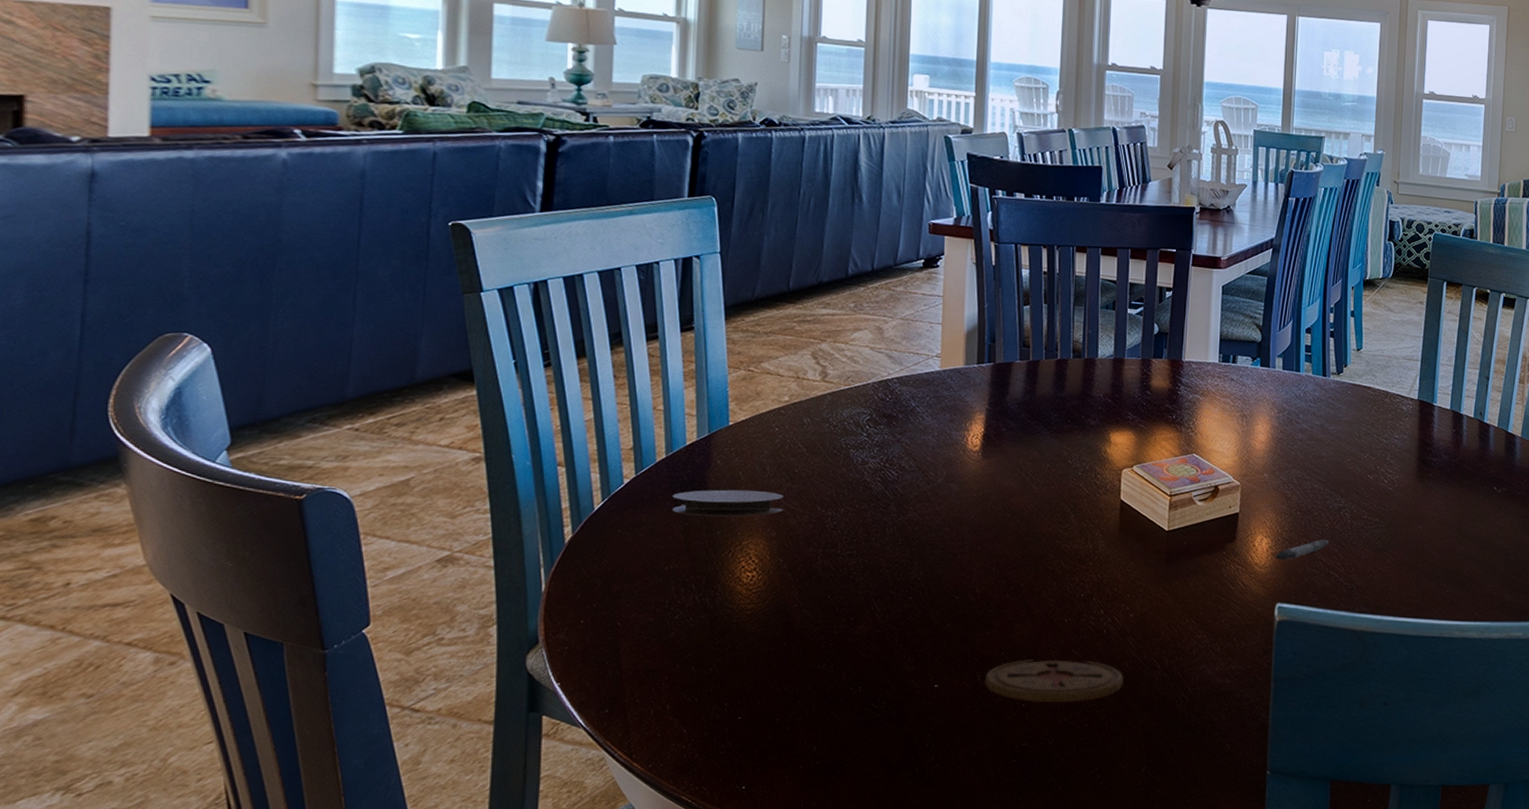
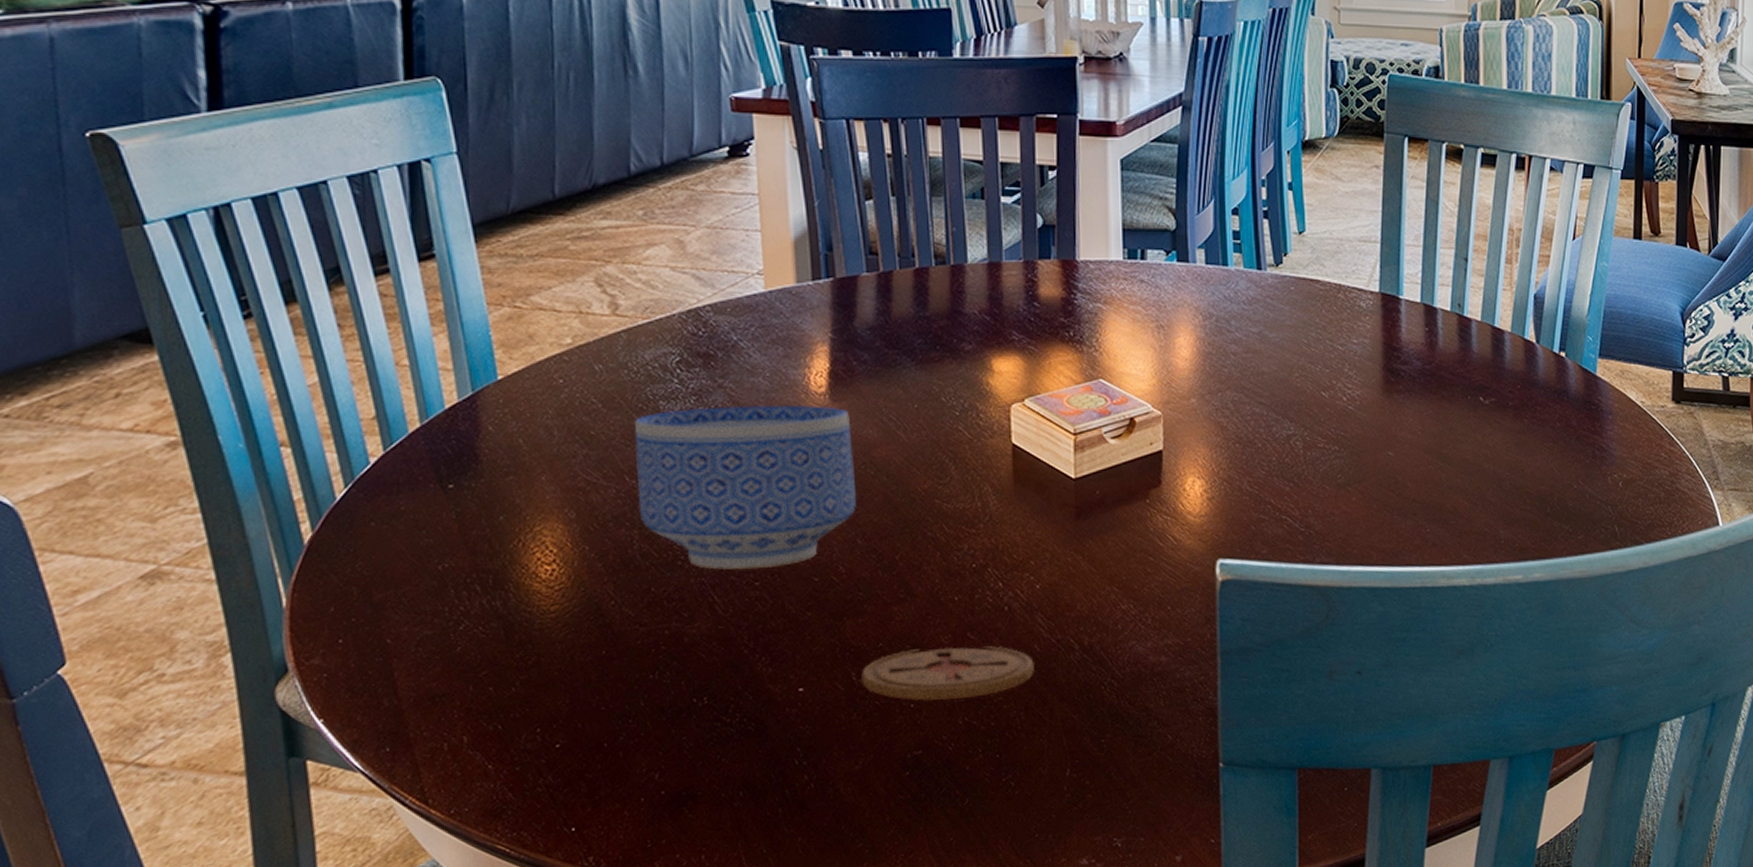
coaster: present [672,489,783,517] -> none [436,461,581,499]
bowl: none [825,456,997,586] -> present [633,405,856,570]
pen: present [1275,539,1329,561] -> none [1212,476,1278,506]

